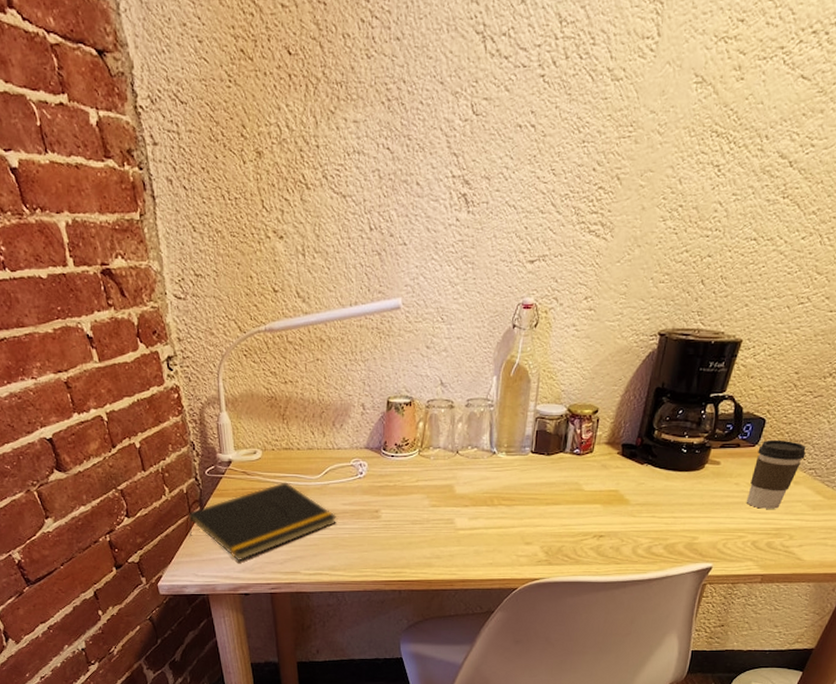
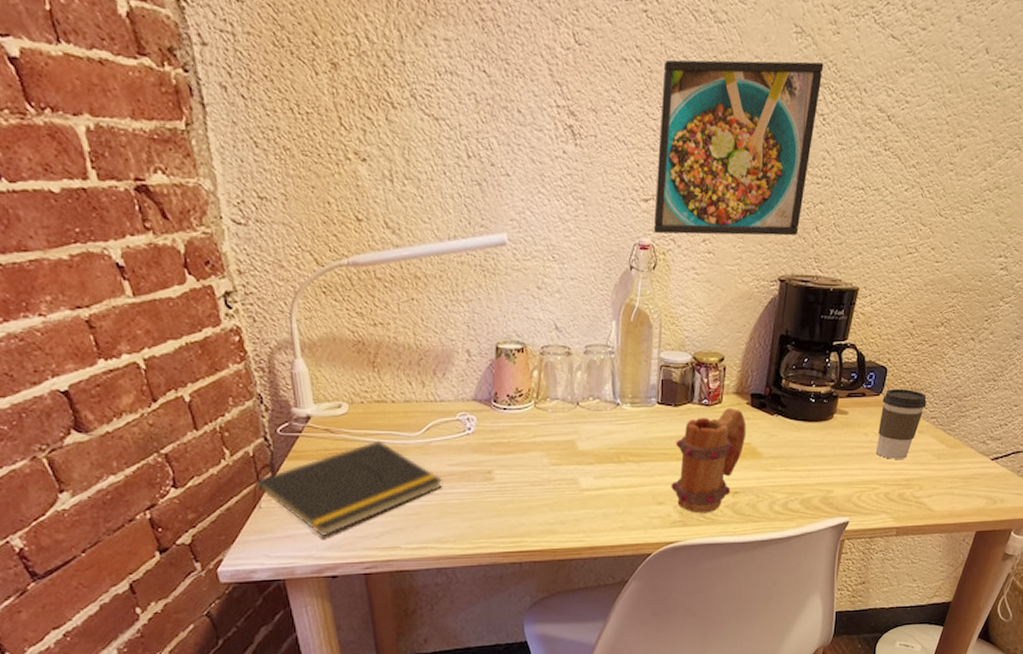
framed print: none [537,112,723,294] -> present [653,59,824,236]
mug: none [539,457,616,554] -> present [671,407,746,514]

